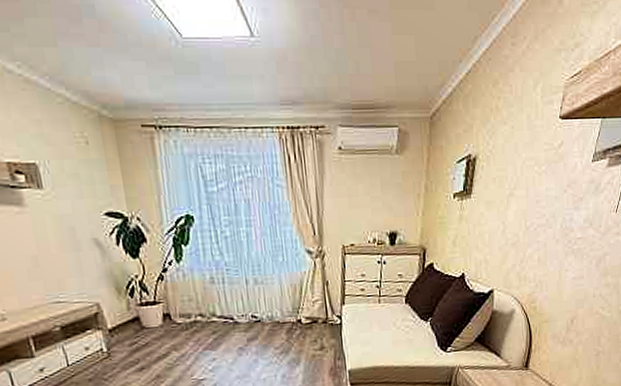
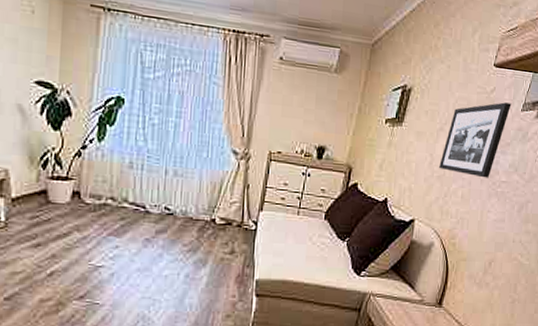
picture frame: none [512,155,581,238] -> present [439,102,512,178]

